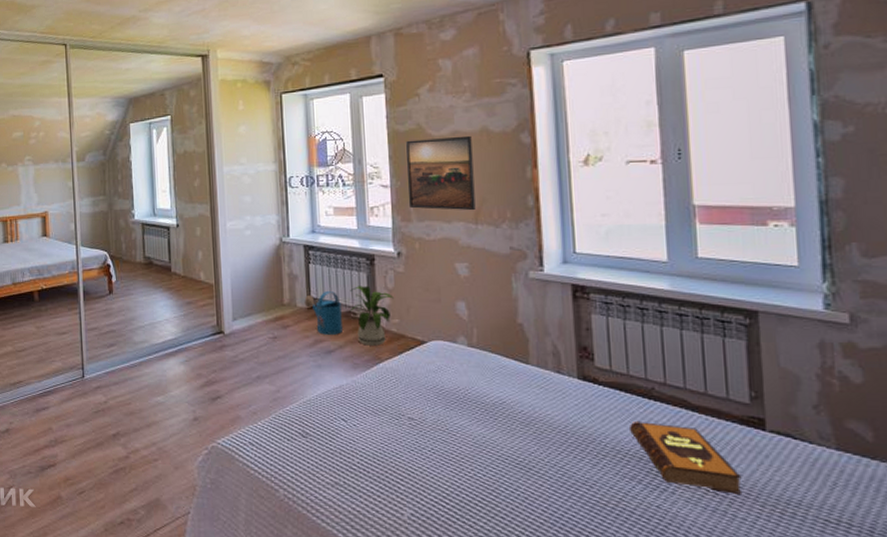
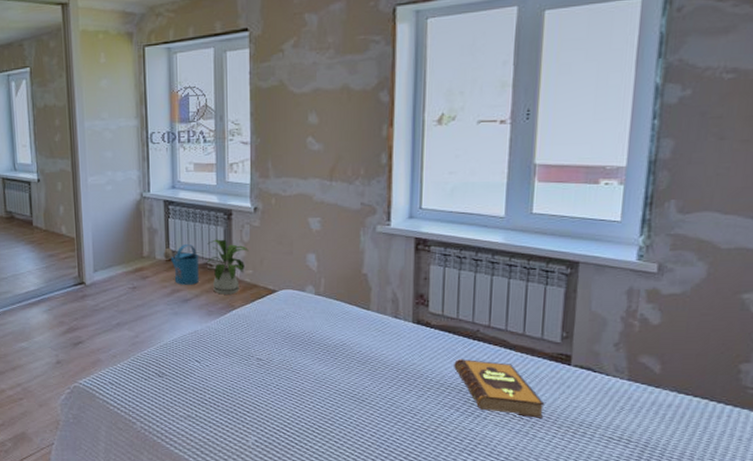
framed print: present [405,135,476,211] -> none [267,93,332,168]

